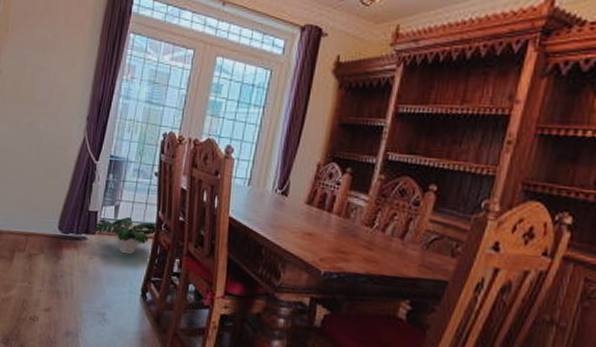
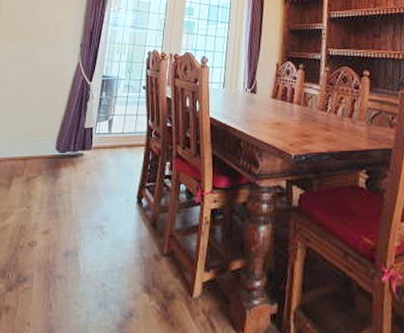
potted plant: present [94,216,157,255] -> none [90,129,147,164]

